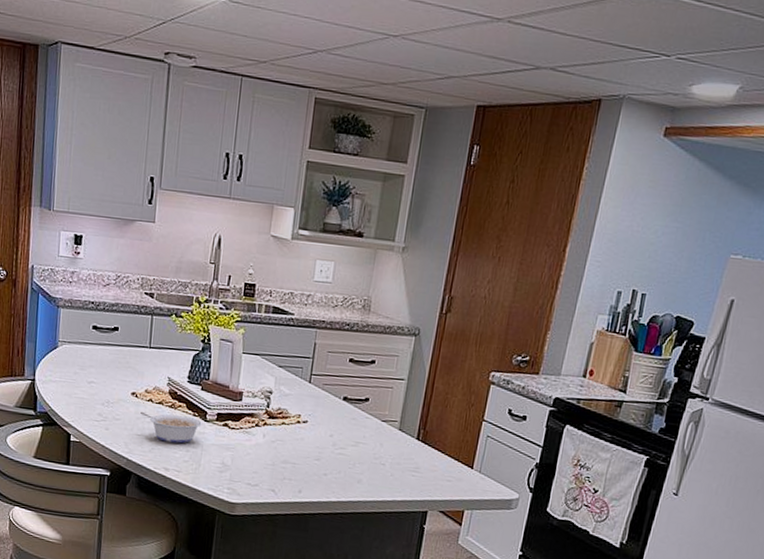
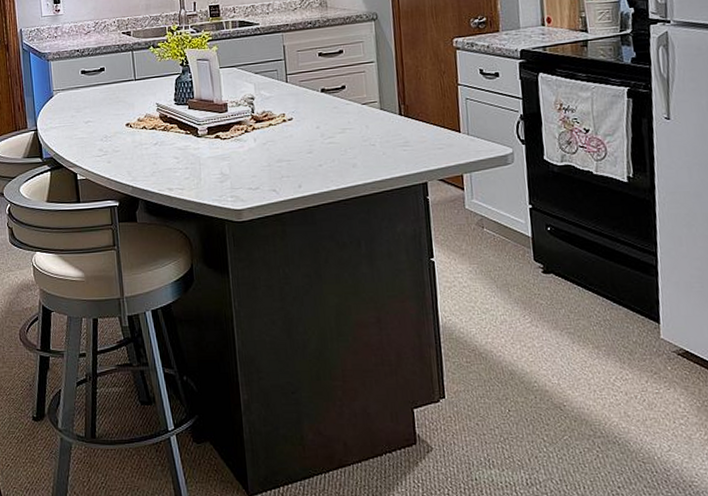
legume: present [140,411,202,444] -> none [137,136,195,164]

